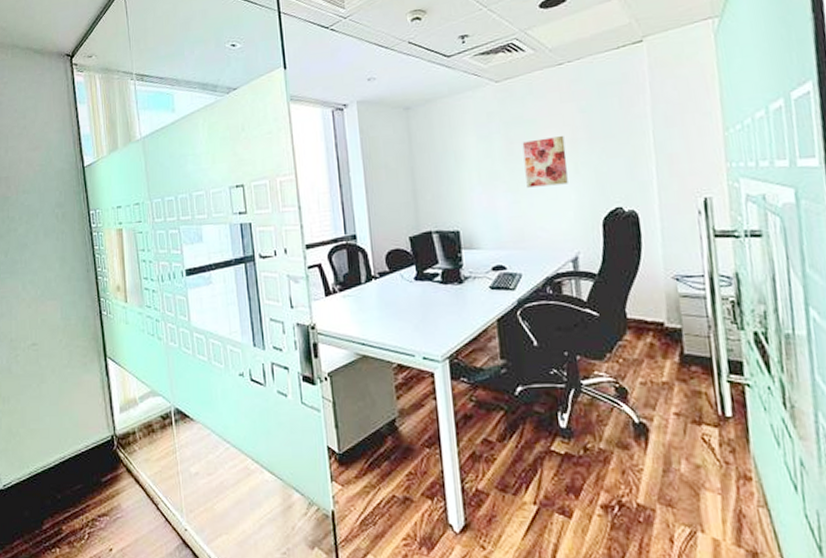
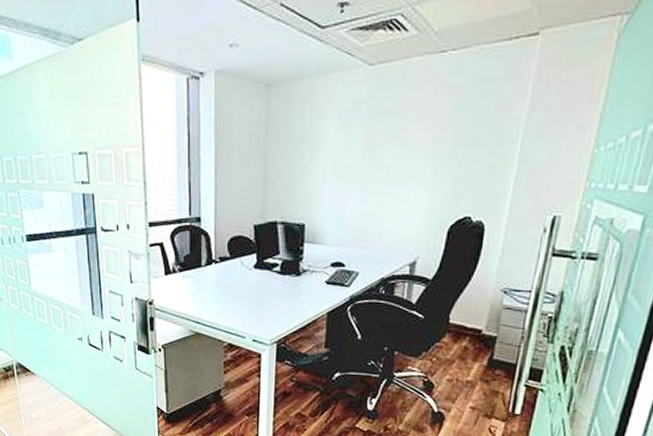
wall art: present [522,136,568,188] -> none [380,135,429,187]

